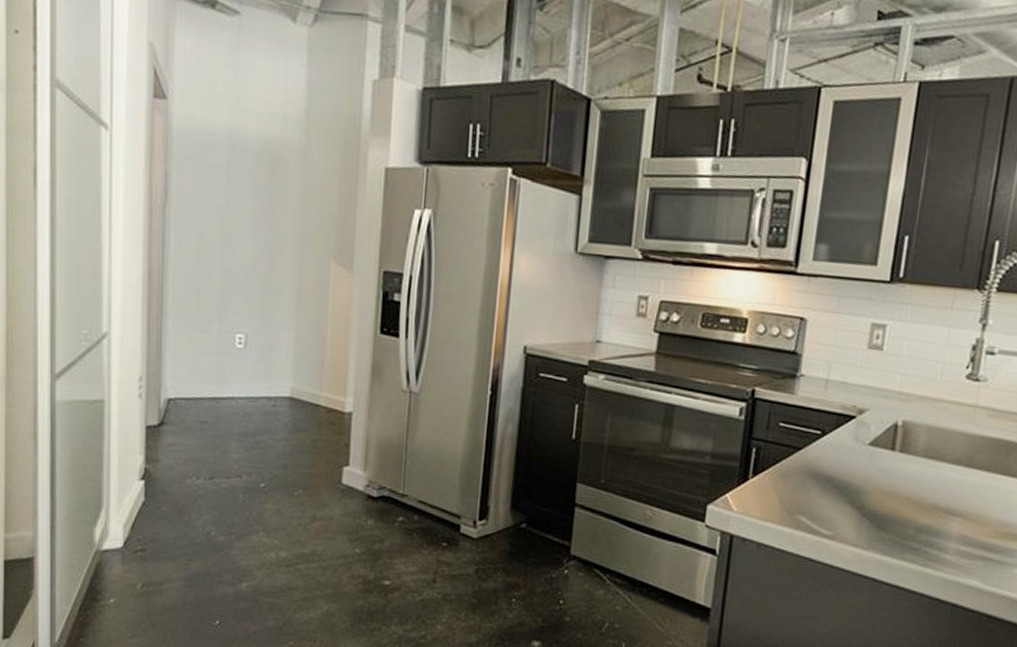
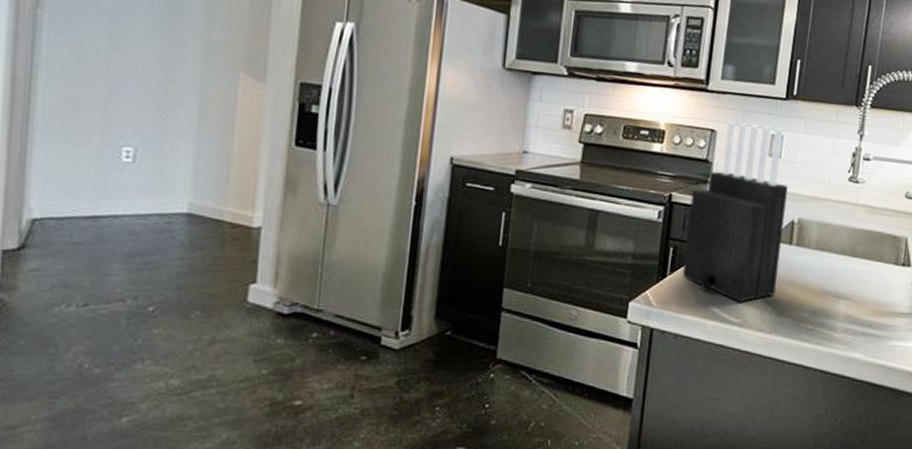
knife block: none [765,308,891,513] -> present [682,121,788,302]

